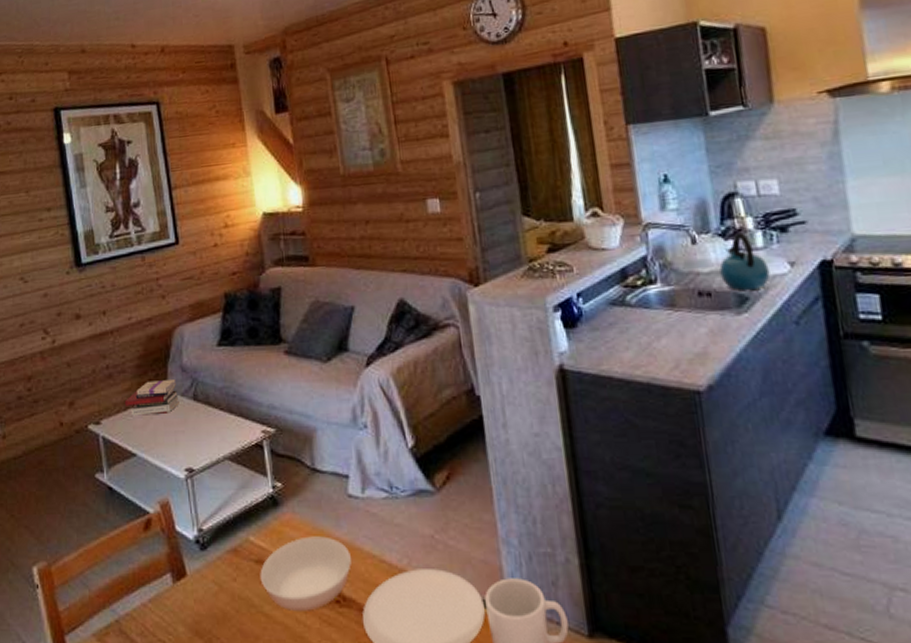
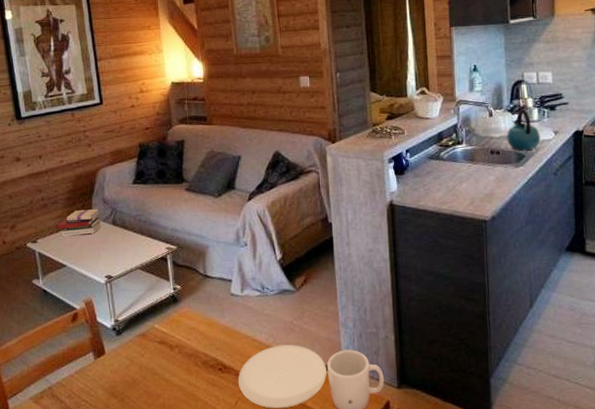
bowl: present [260,536,351,612] -> none [162,323,231,378]

